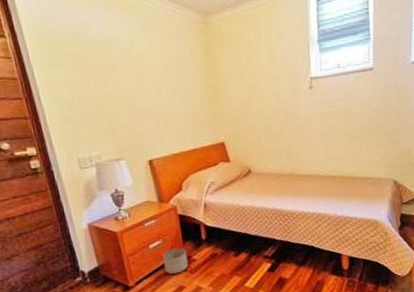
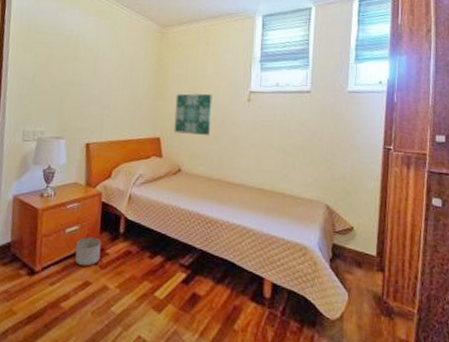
wall art: none [233,86,275,135] -> present [174,93,212,136]

